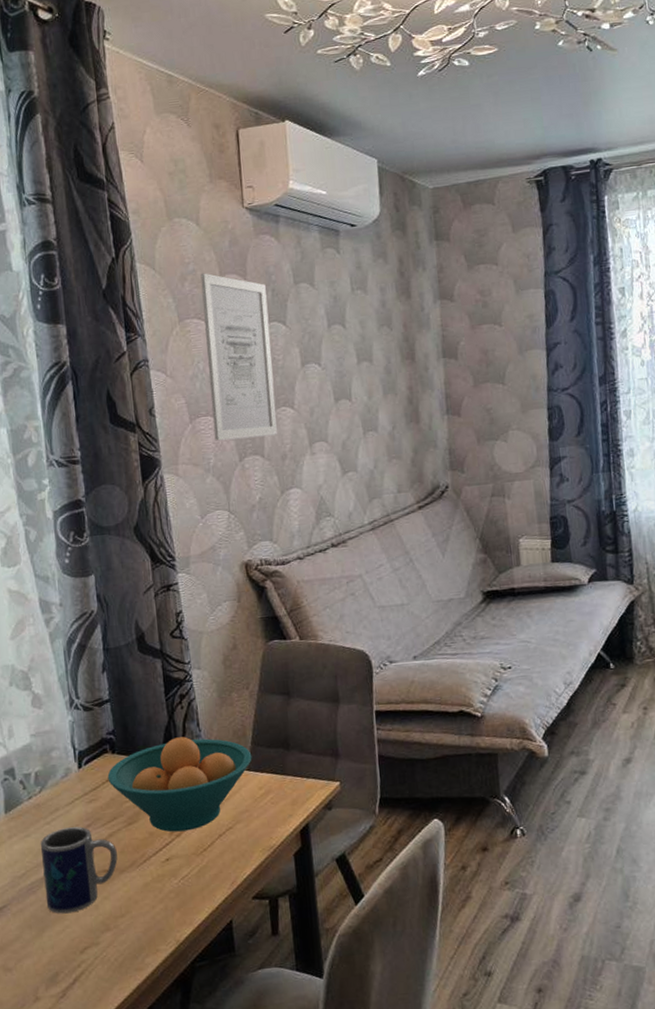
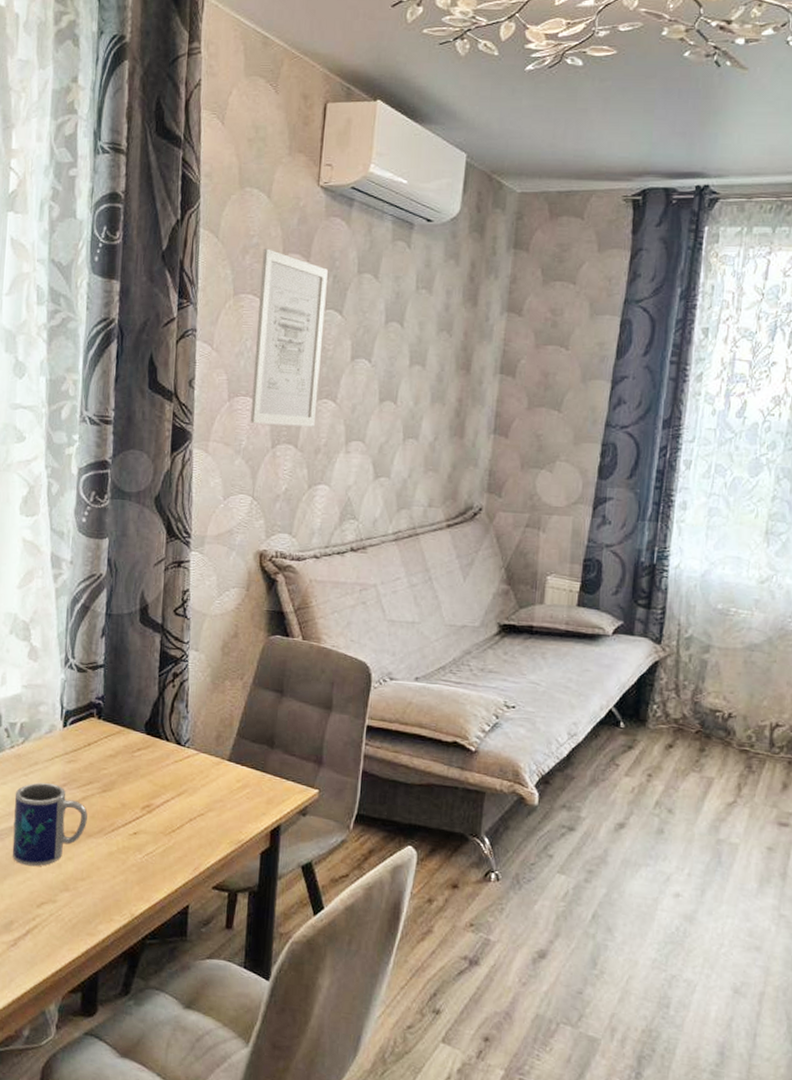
fruit bowl: present [107,737,252,832] -> none [90,714,235,809]

